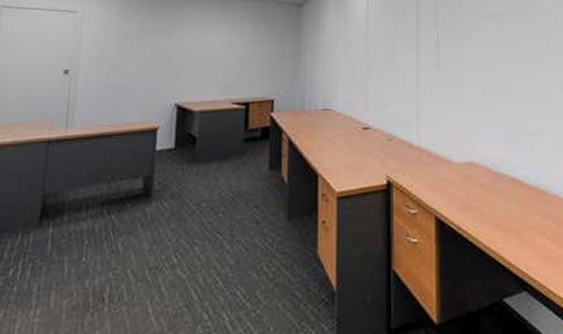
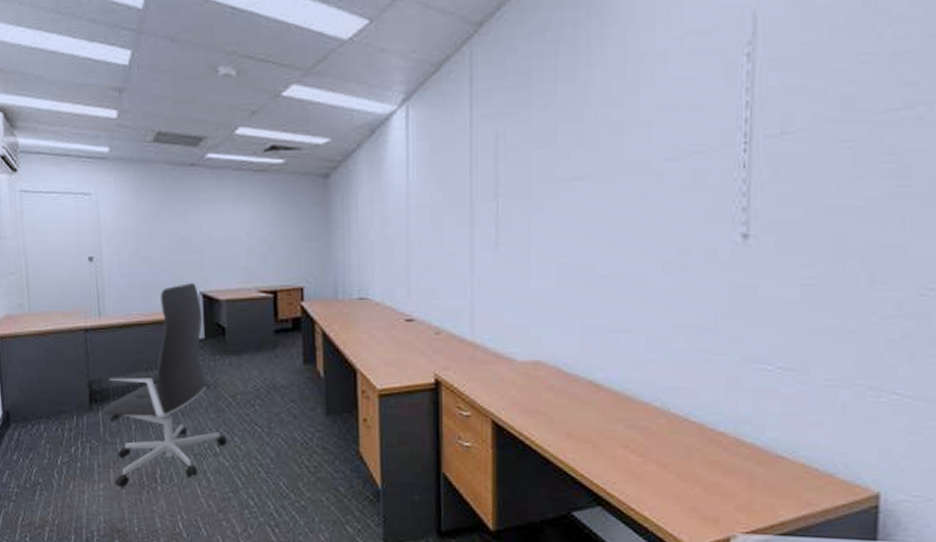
office chair: none [51,96,186,313] -> present [100,283,227,488]

